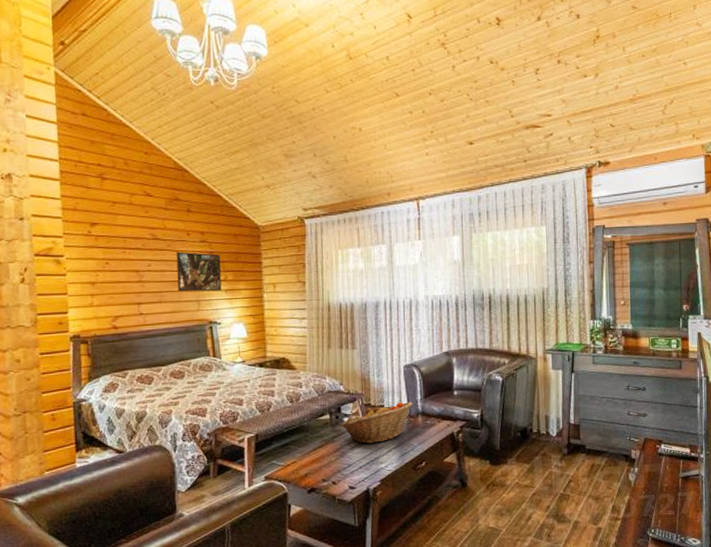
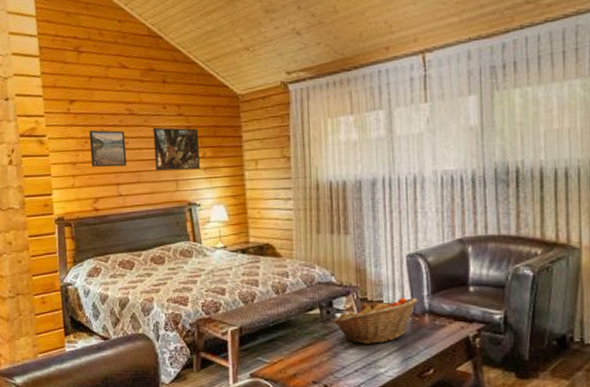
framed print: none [110,252,149,288] -> present [88,130,127,168]

